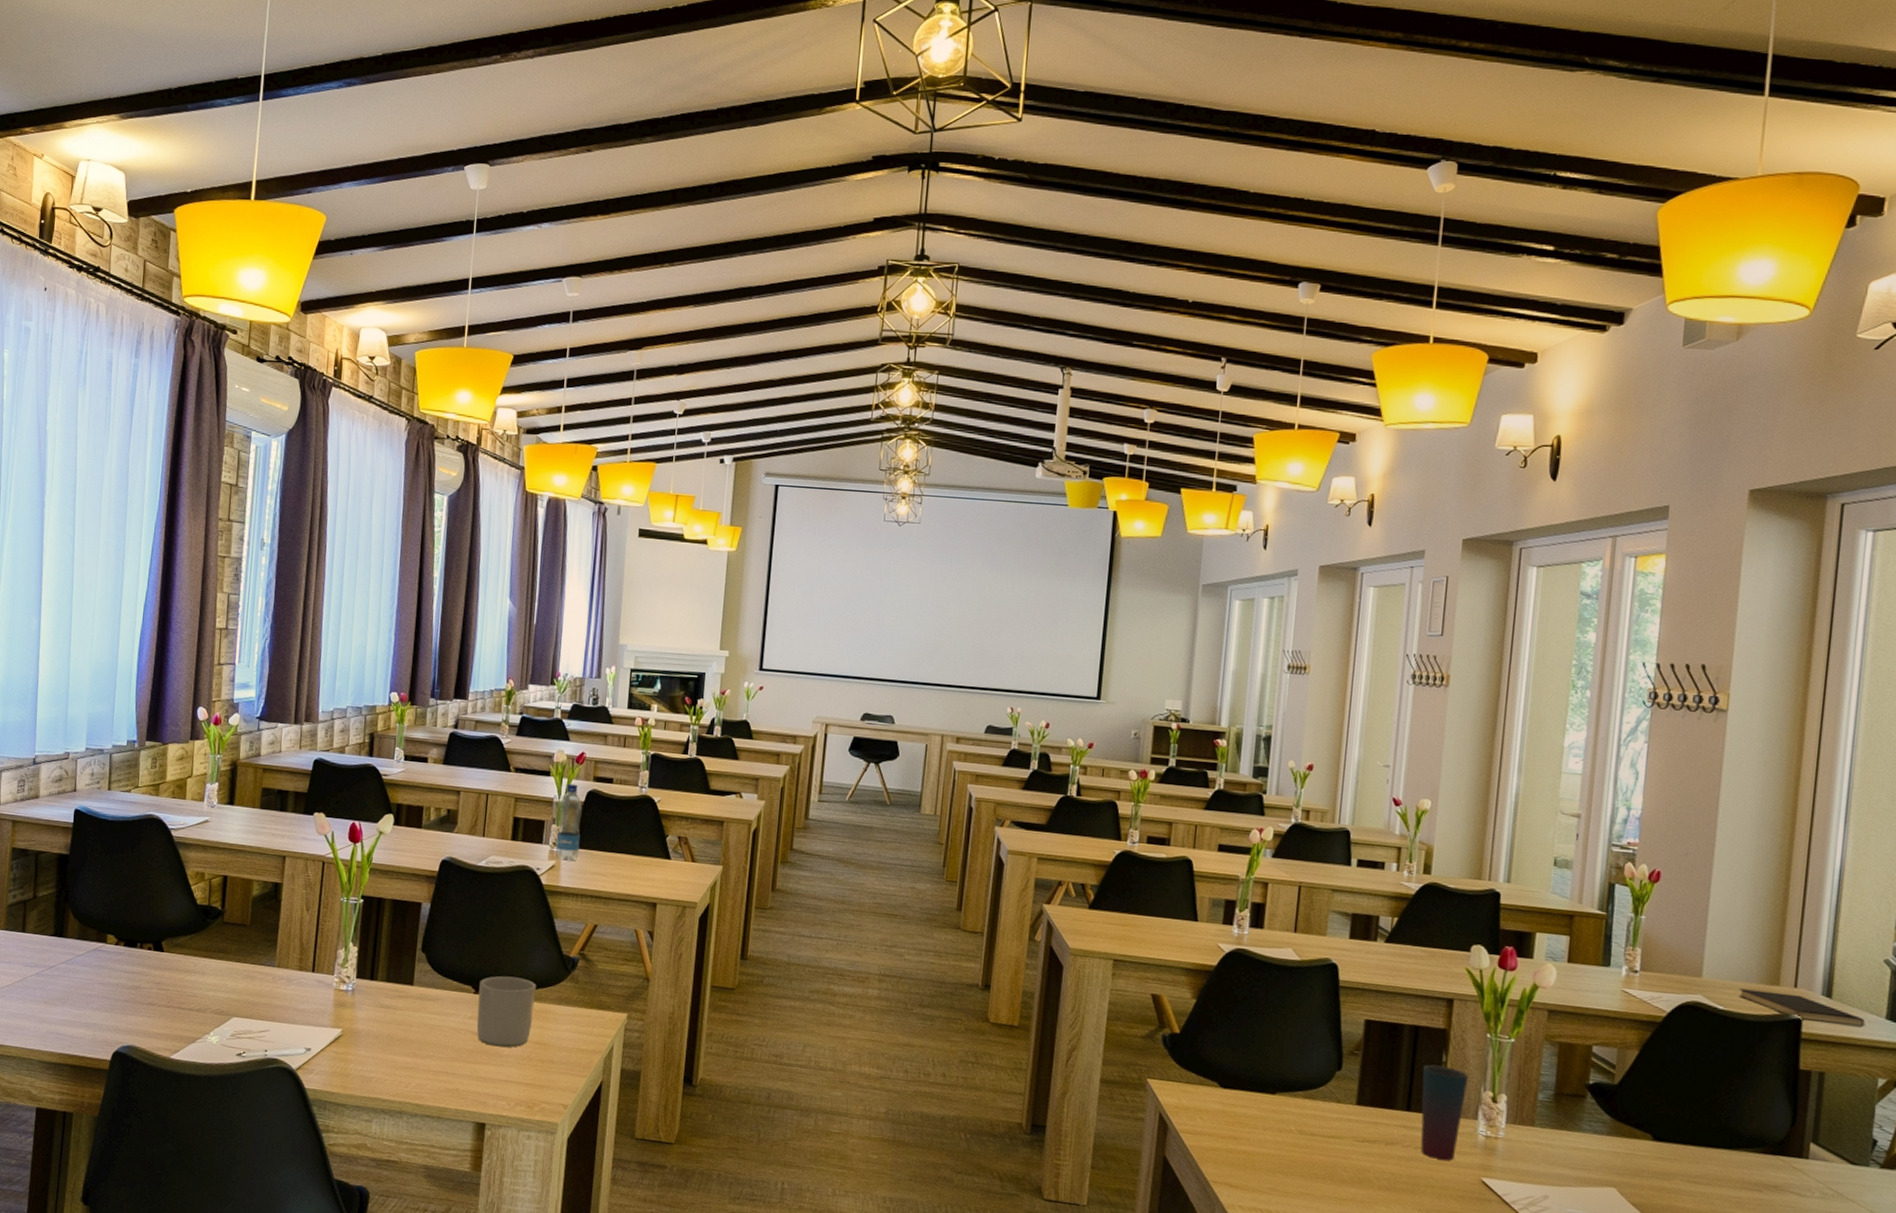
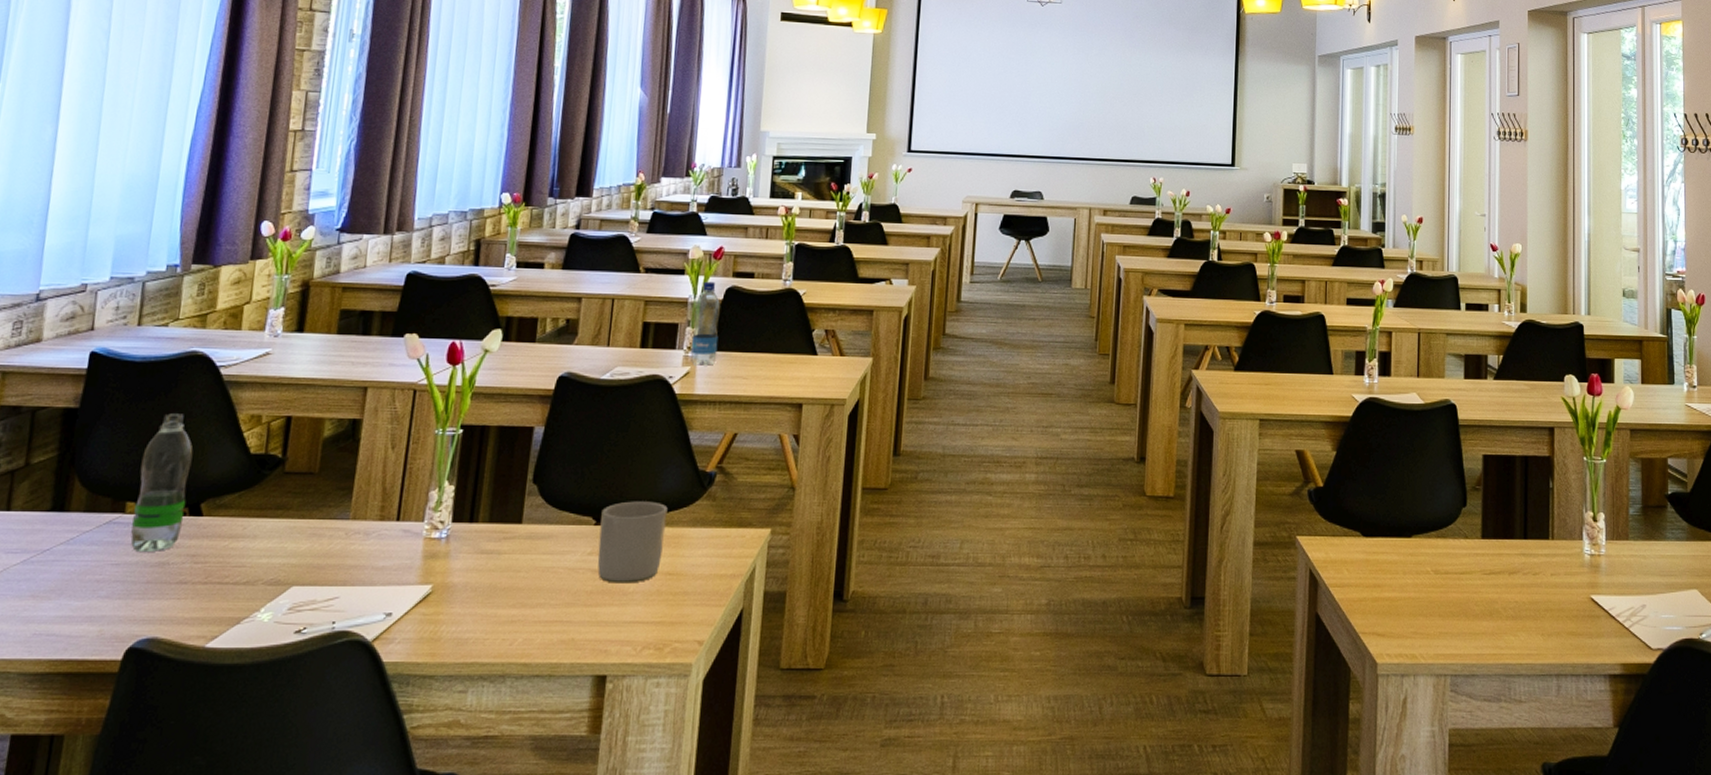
bottle: none [111,865,154,977] -> present [130,413,193,551]
cup: present [1420,1064,1468,1161] -> none [1535,491,1572,582]

